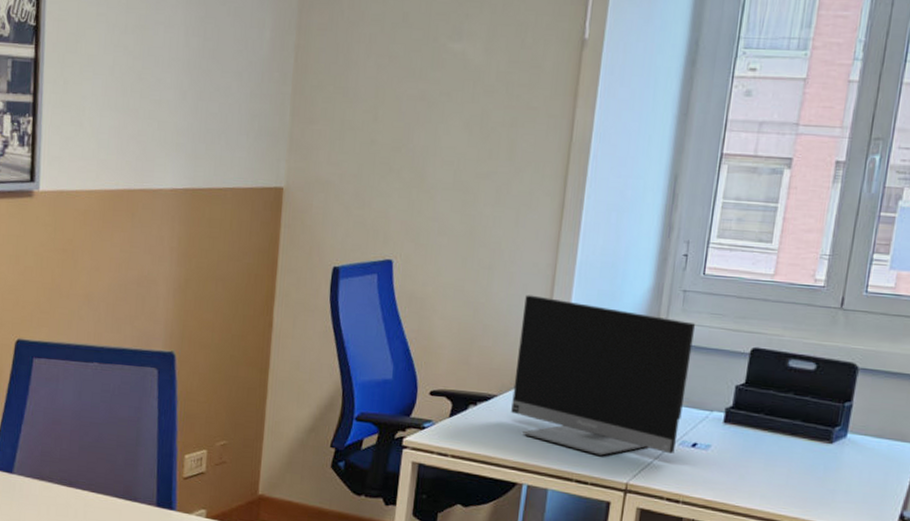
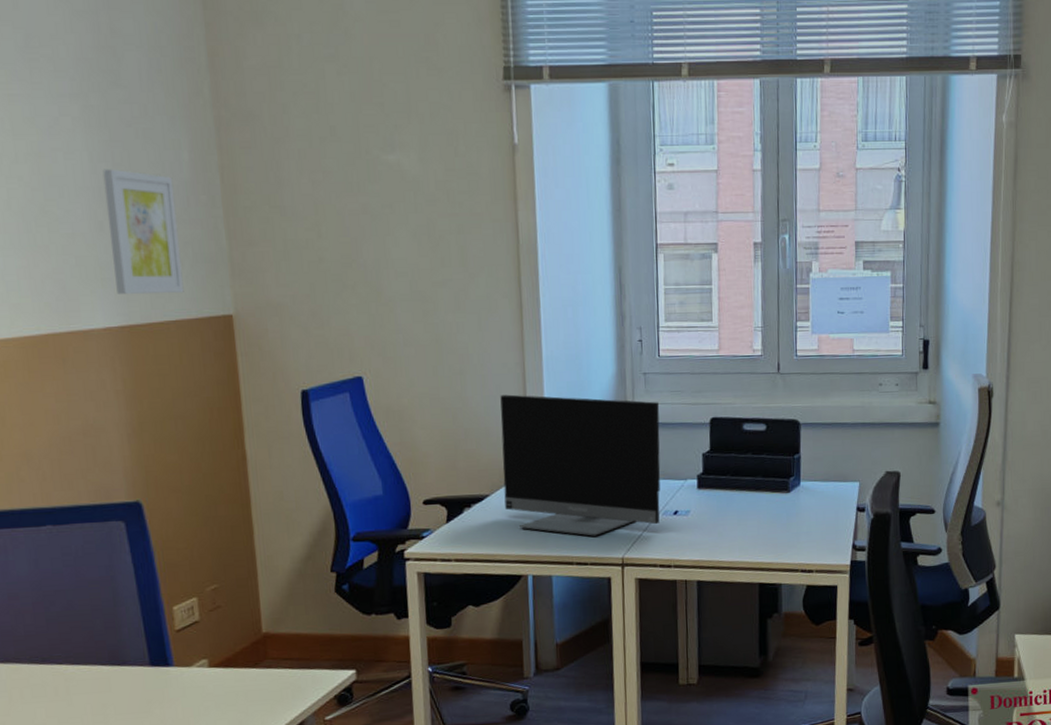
wall art: none [187,43,253,163] -> present [102,168,184,294]

